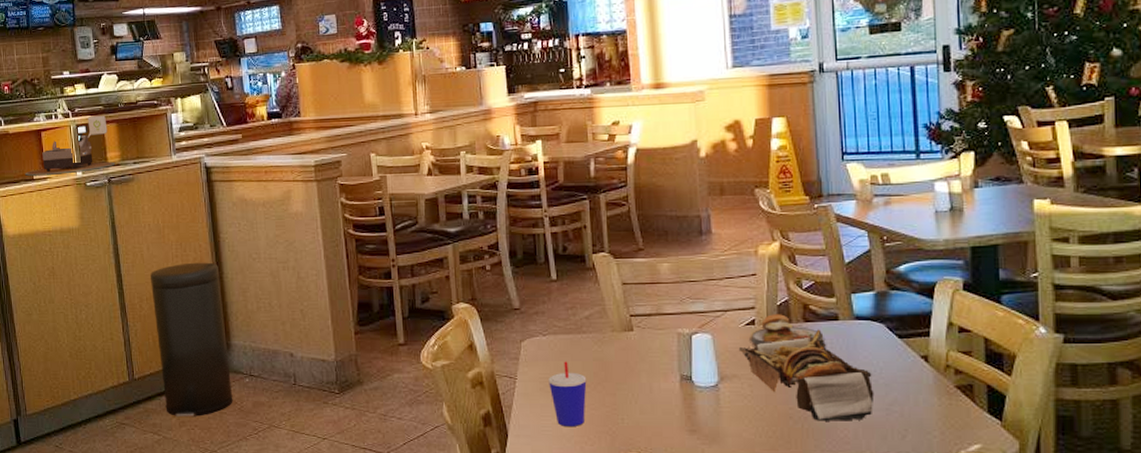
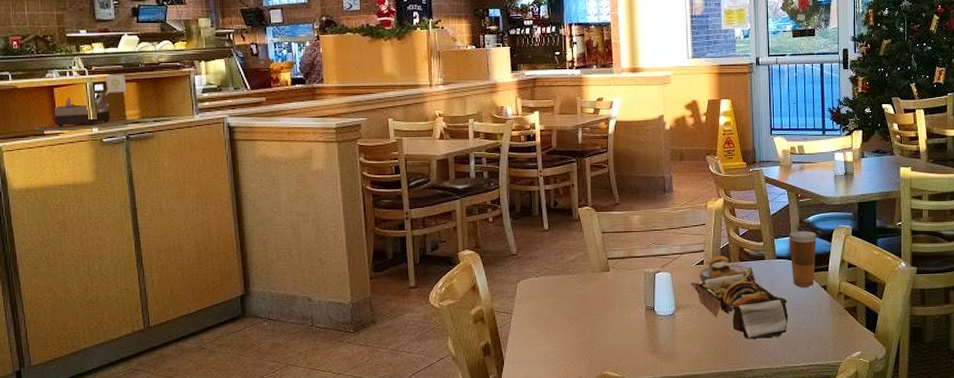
pedal bin: present [149,262,233,418] -> none [168,215,251,361]
beverage cup: present [548,361,587,426] -> none [539,298,571,352]
beverage cup: none [871,283,912,358] -> present [788,230,816,288]

